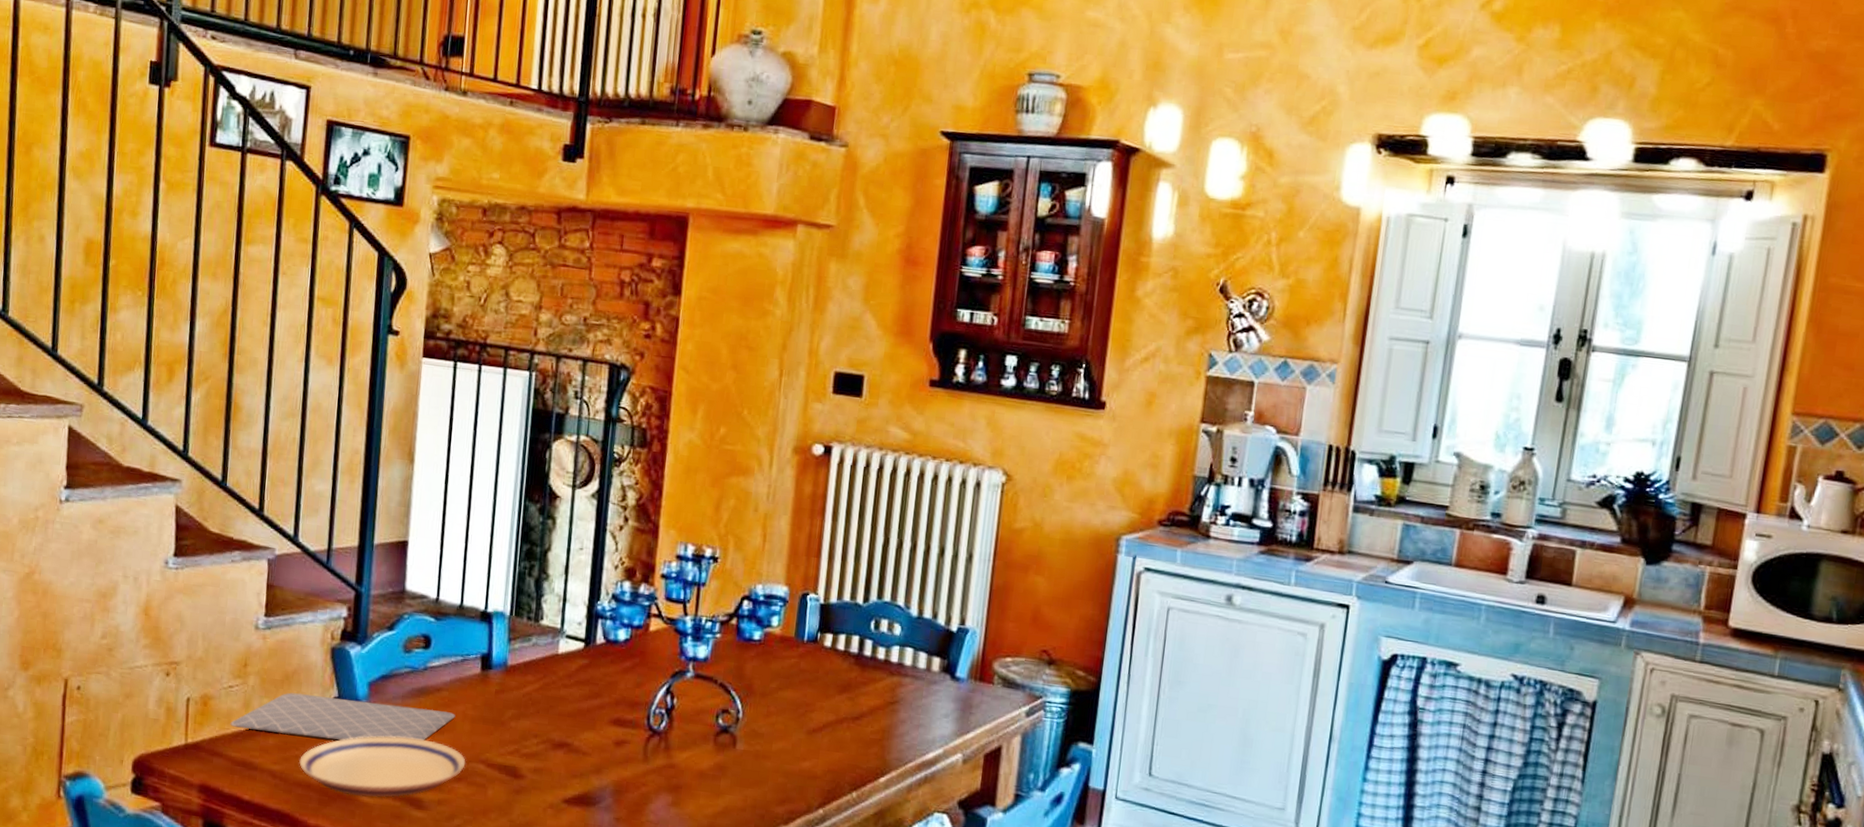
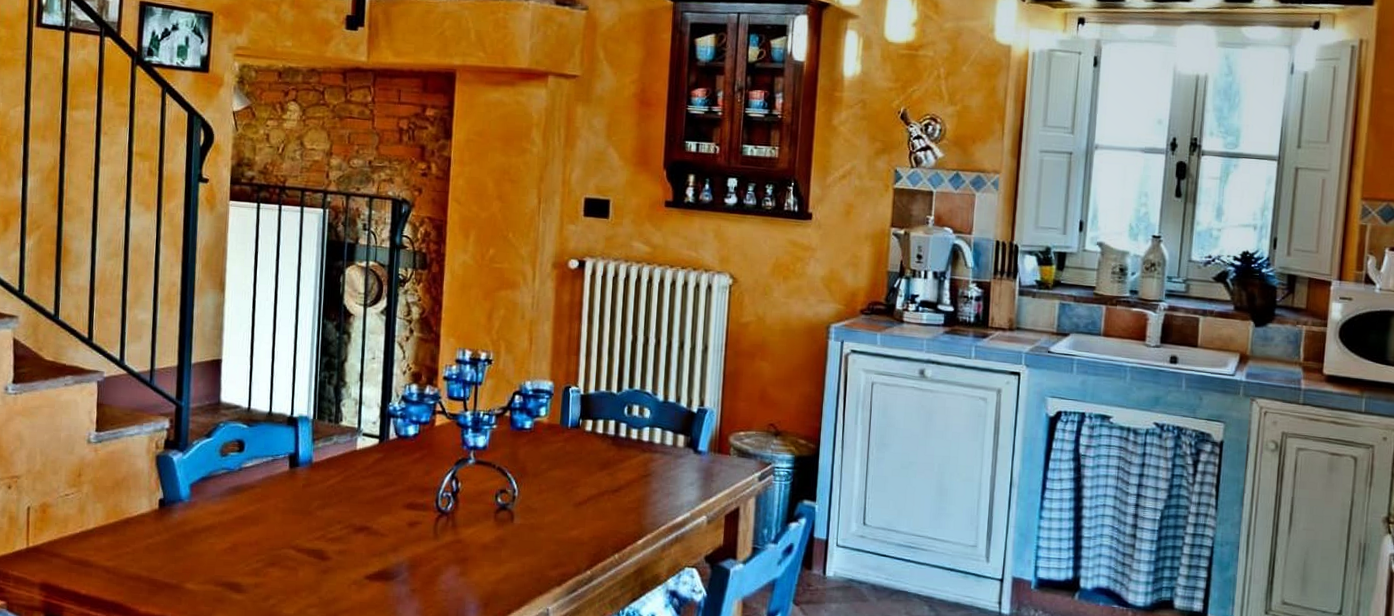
placemat: present [230,692,456,741] -> none [67,497,268,537]
plate: present [299,736,466,798] -> none [130,530,279,585]

